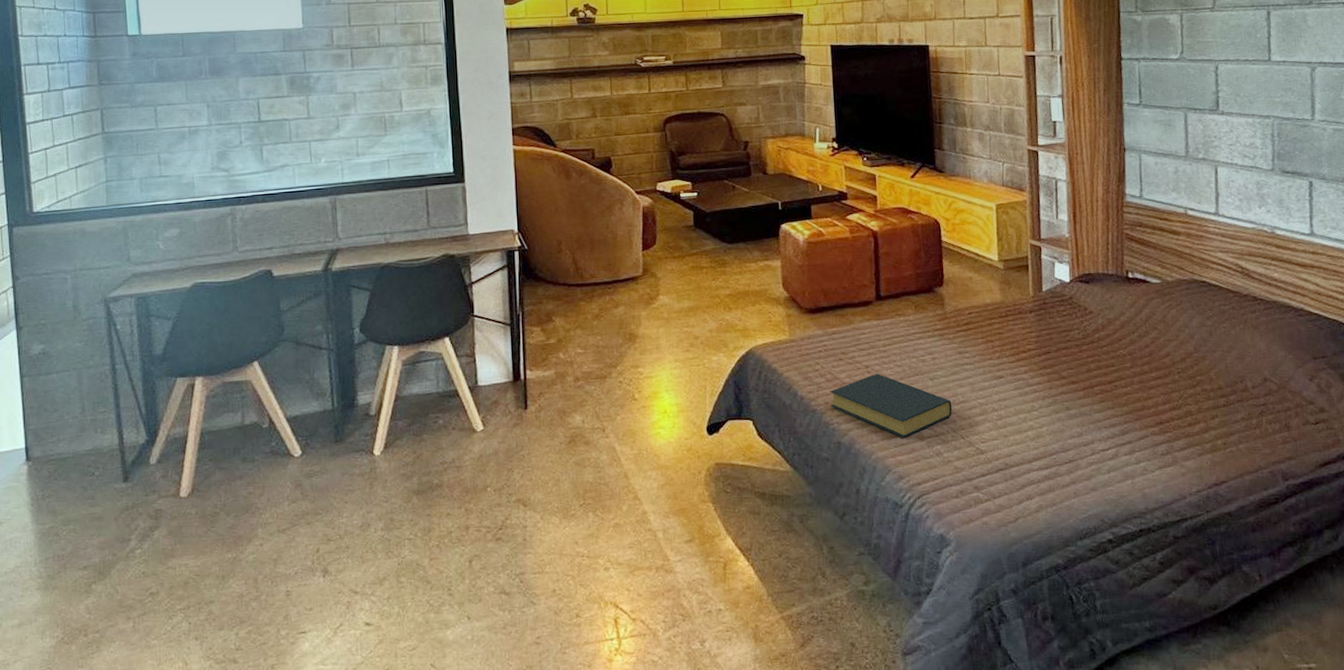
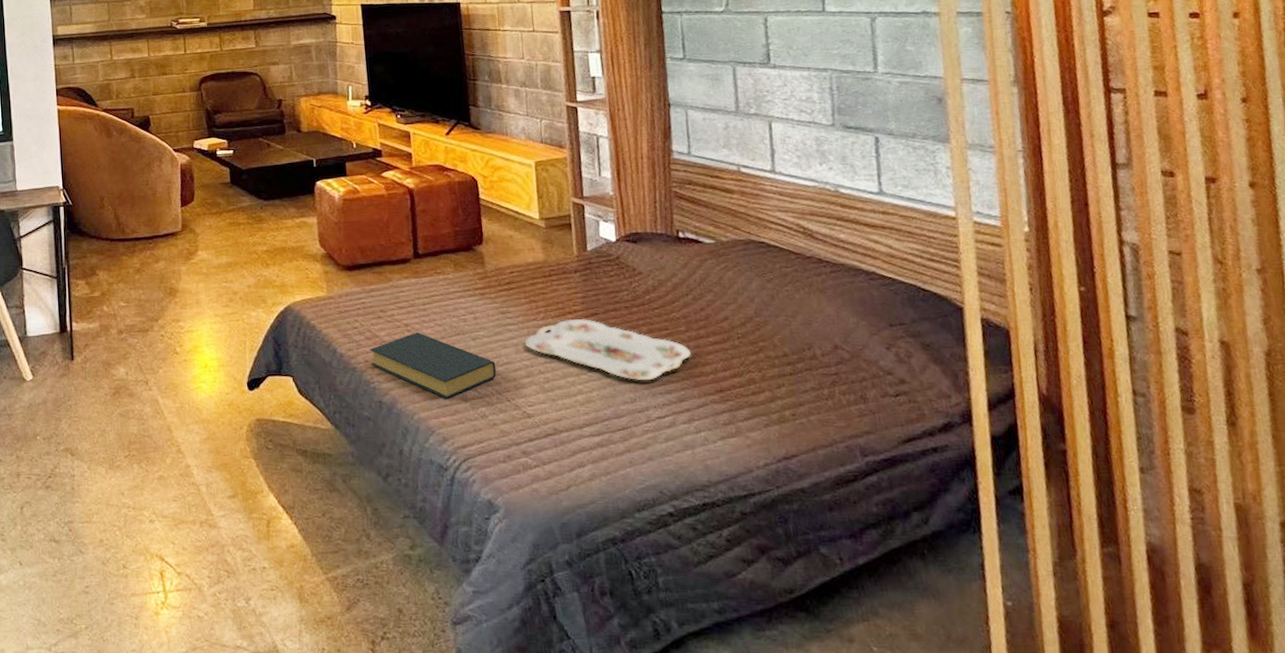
serving tray: none [980,356,1135,416] -> present [525,318,691,381]

